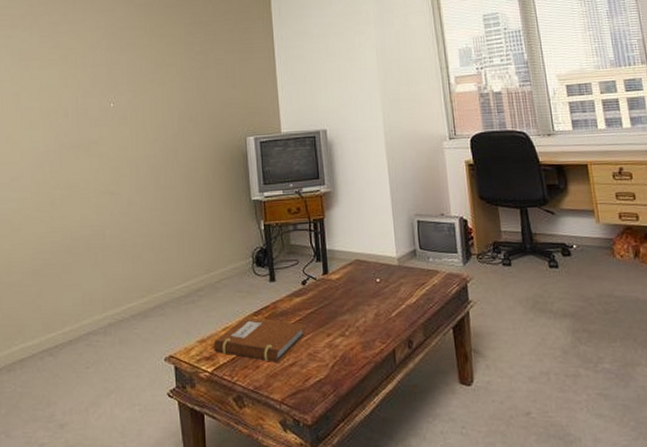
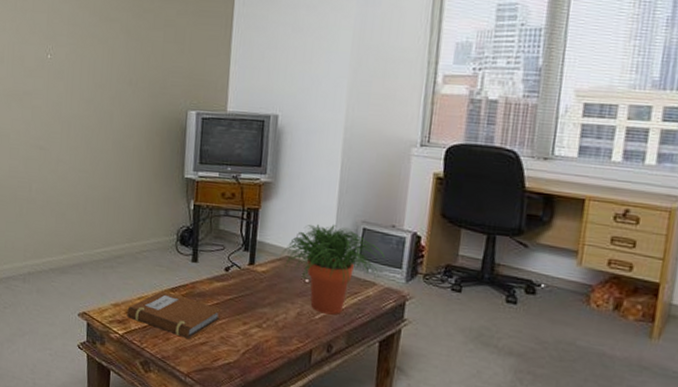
potted plant: none [351,222,442,310] -> present [282,224,386,315]

